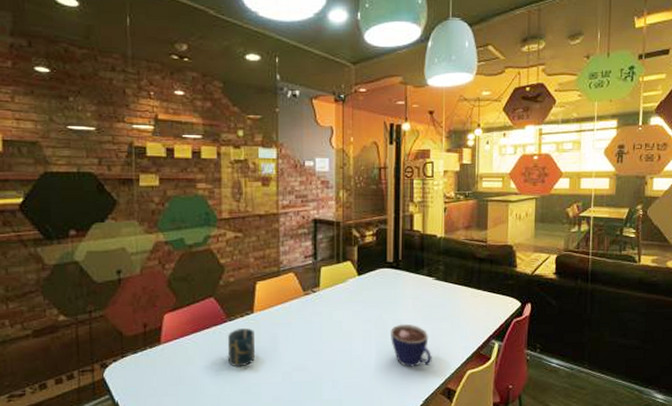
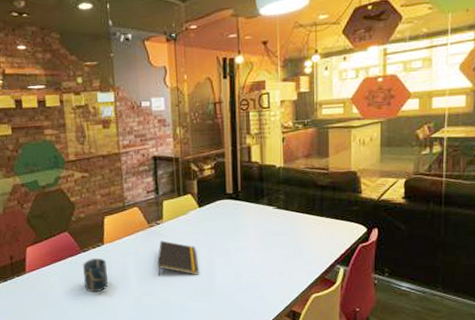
notepad: none [311,310,355,349] -> present [157,241,199,276]
cup: present [391,324,432,367] -> none [233,251,276,292]

